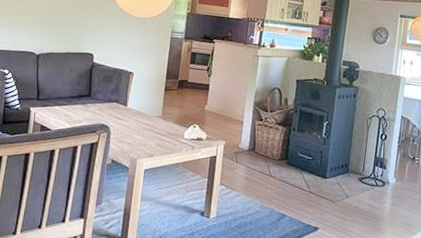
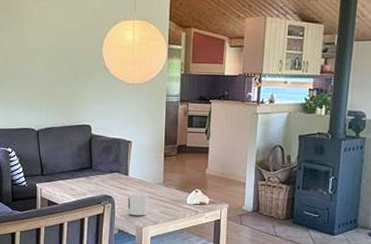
candle: none [123,123,146,148] -> present [127,192,149,216]

